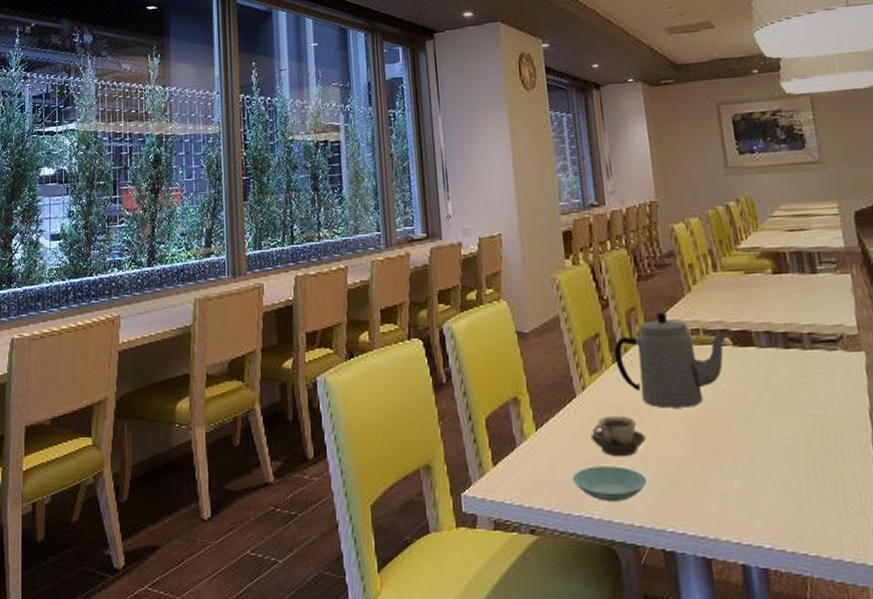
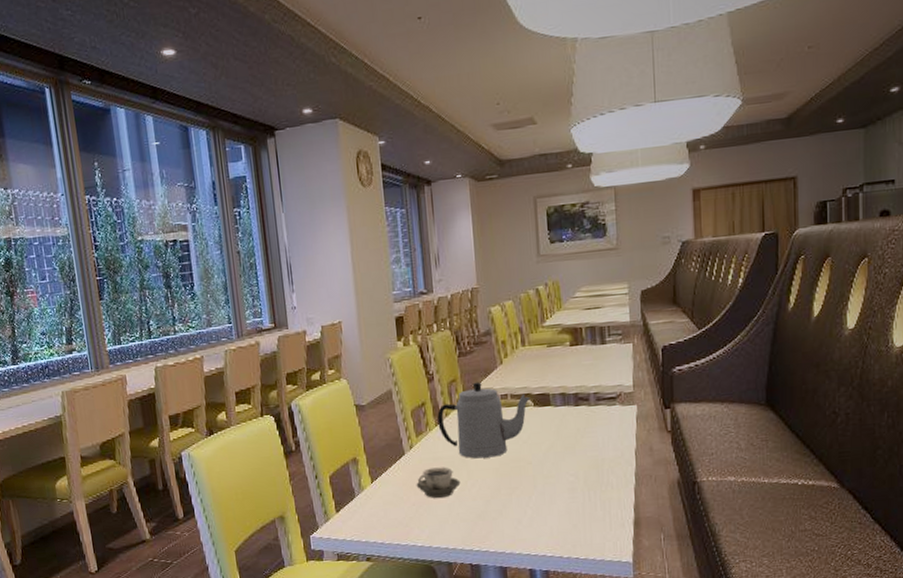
saucer: present [573,466,648,501] -> none [401,505,461,532]

